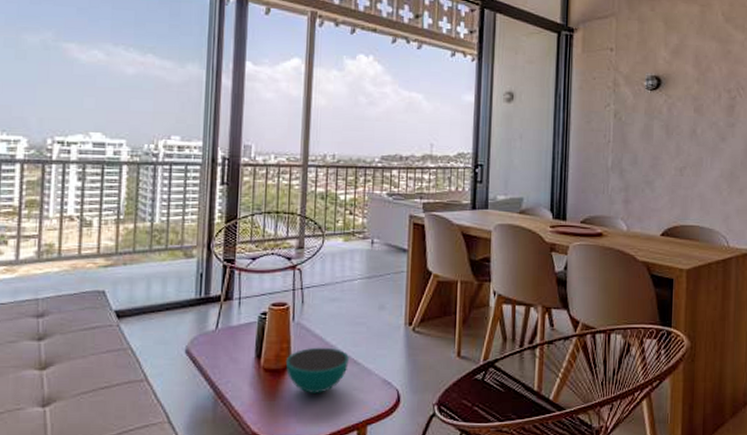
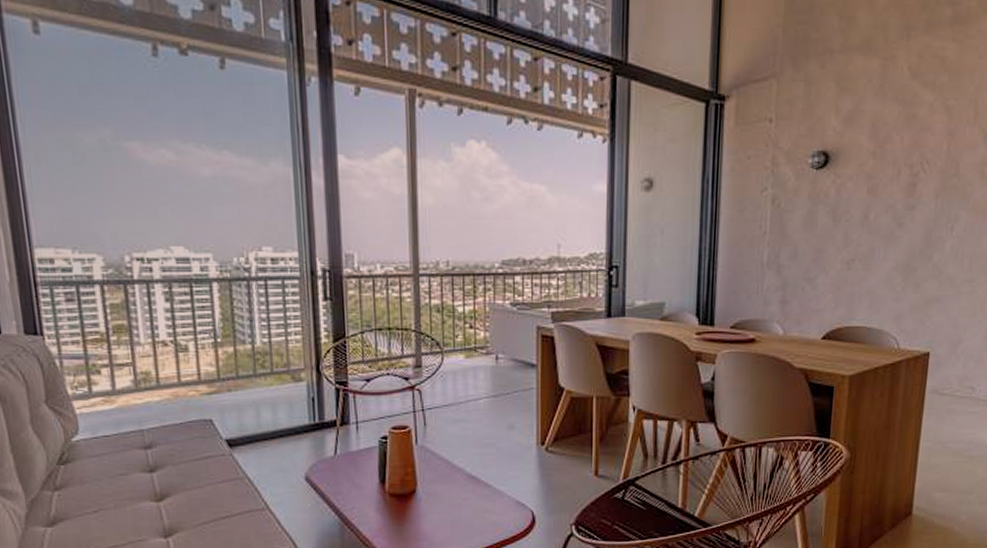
bowl: present [285,347,349,393] -> none [411,470,479,517]

